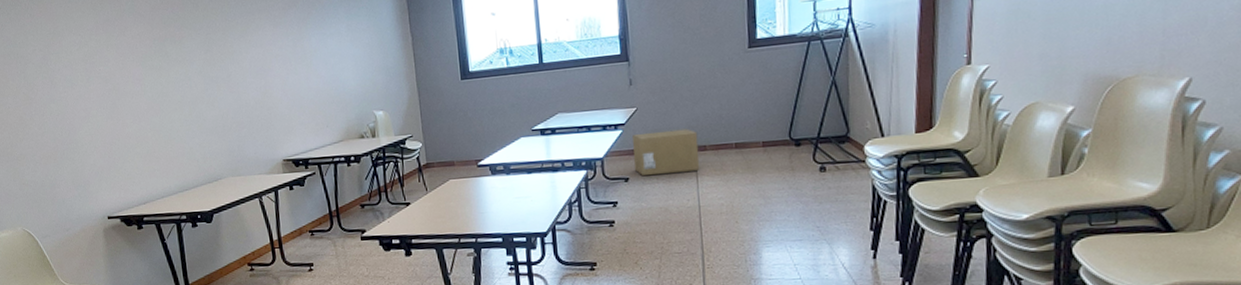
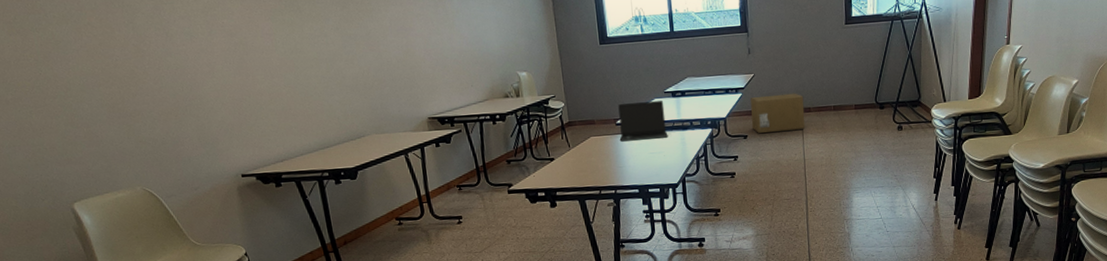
laptop: none [480,138,536,186] -> present [618,100,668,143]

